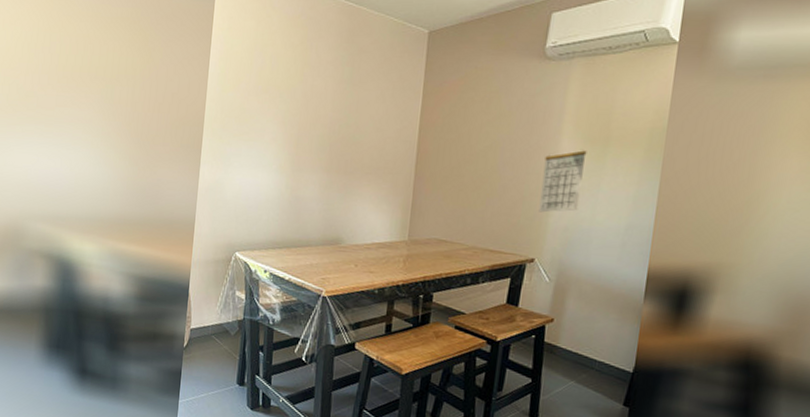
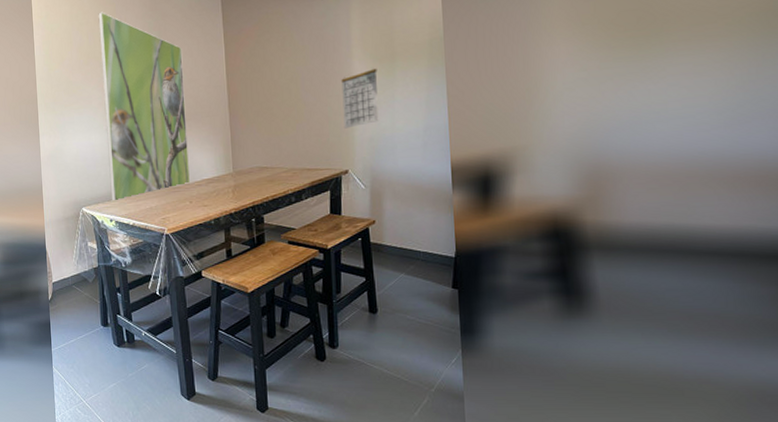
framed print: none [268,34,375,252] -> present [98,12,190,203]

